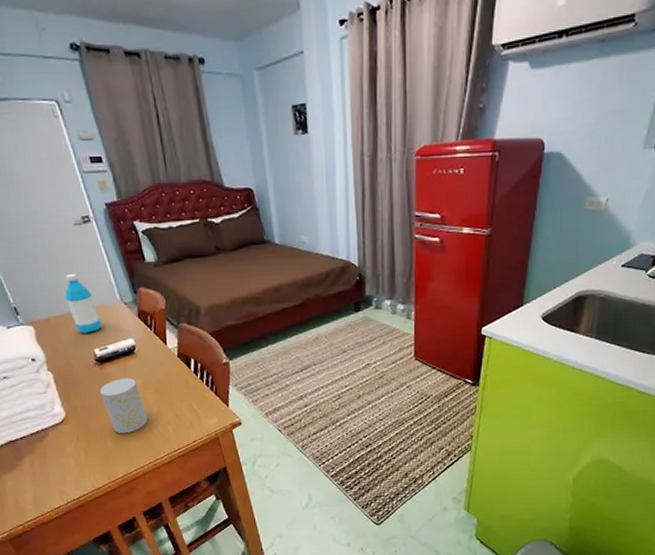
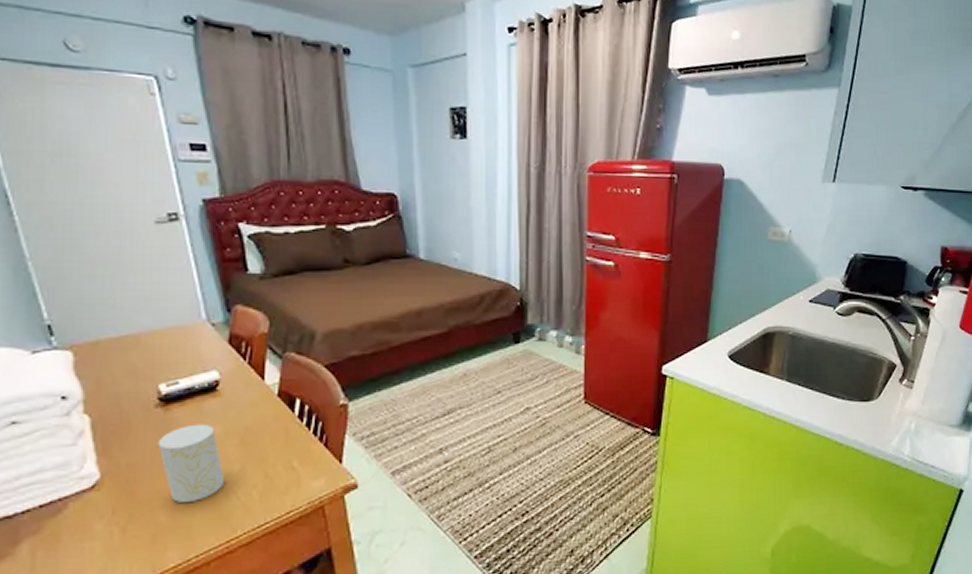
water bottle: present [64,273,102,334] -> none [126,283,175,364]

